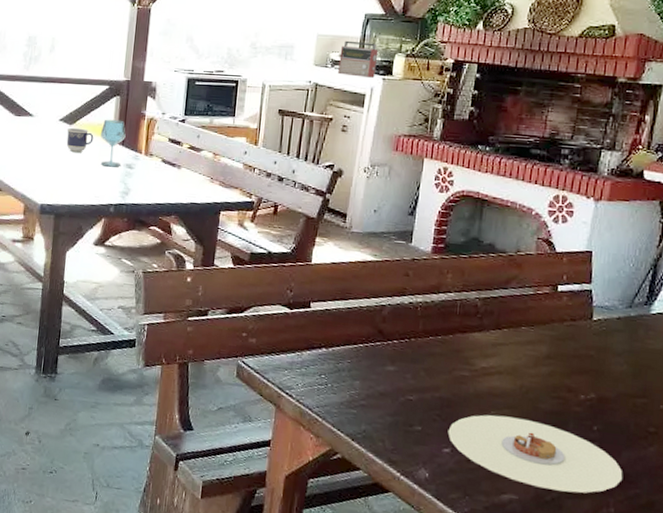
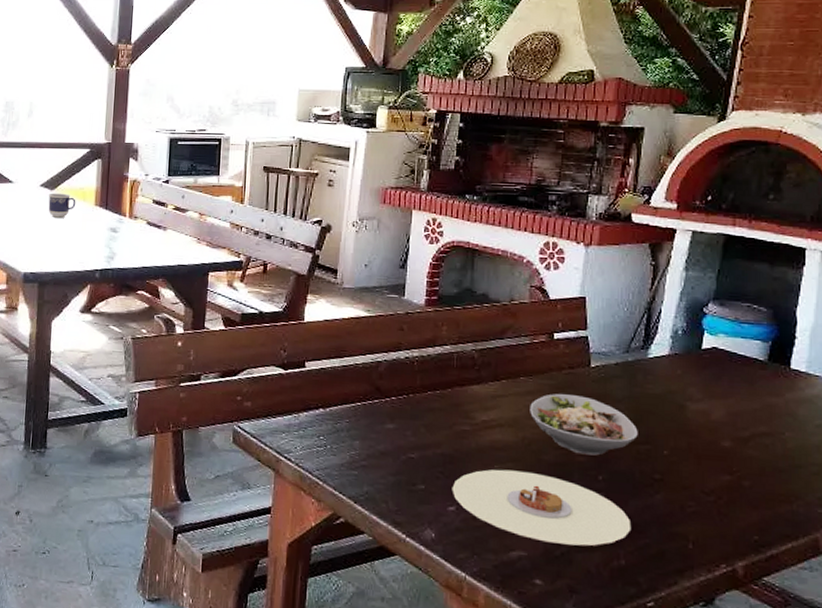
wine glass: present [100,119,126,168] -> none [83,183,109,232]
radio: present [338,40,379,78] -> none [321,95,361,131]
salad: none [529,344,636,407] -> present [530,394,638,456]

